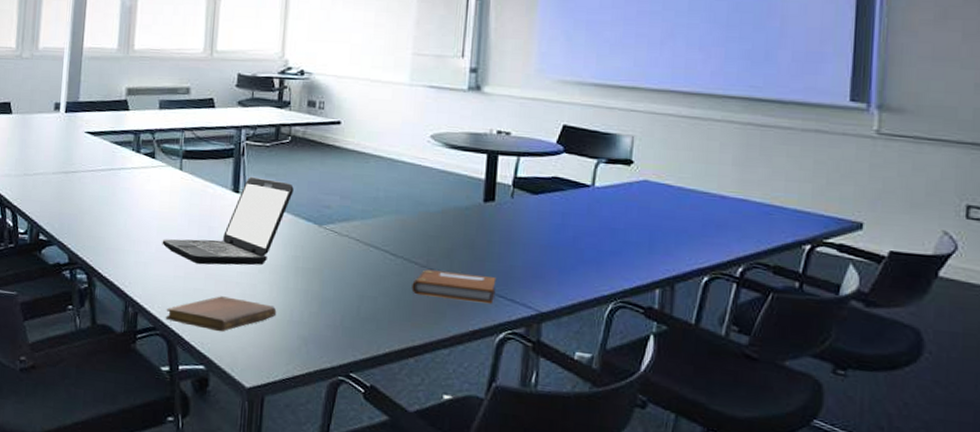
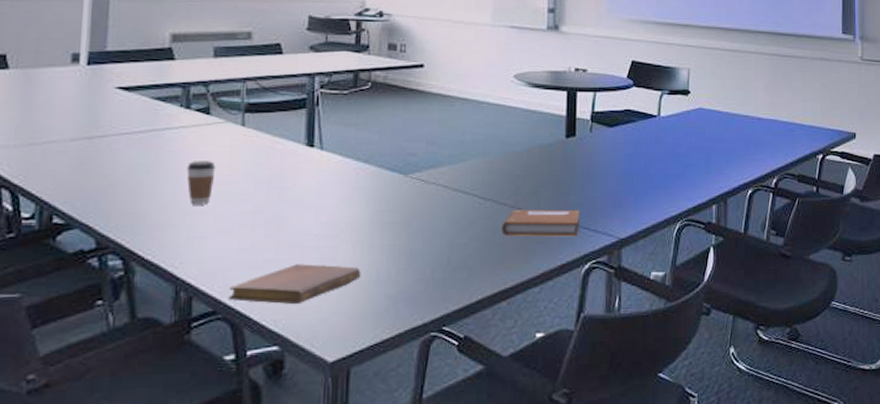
coffee cup: none [136,197,159,236] -> present [186,161,216,205]
laptop: present [162,176,294,266] -> none [221,128,376,232]

